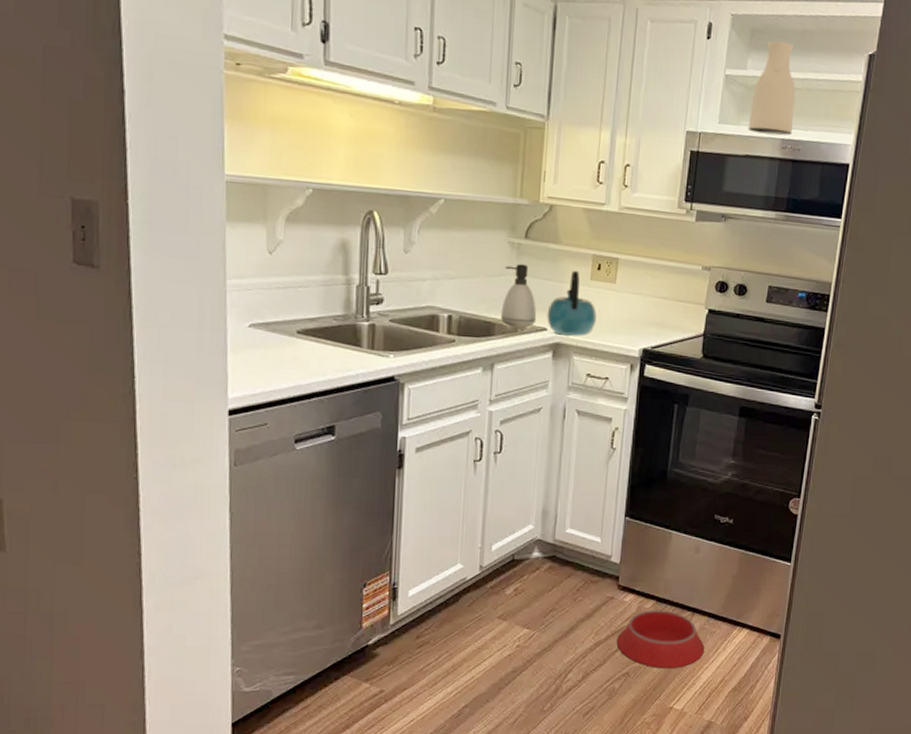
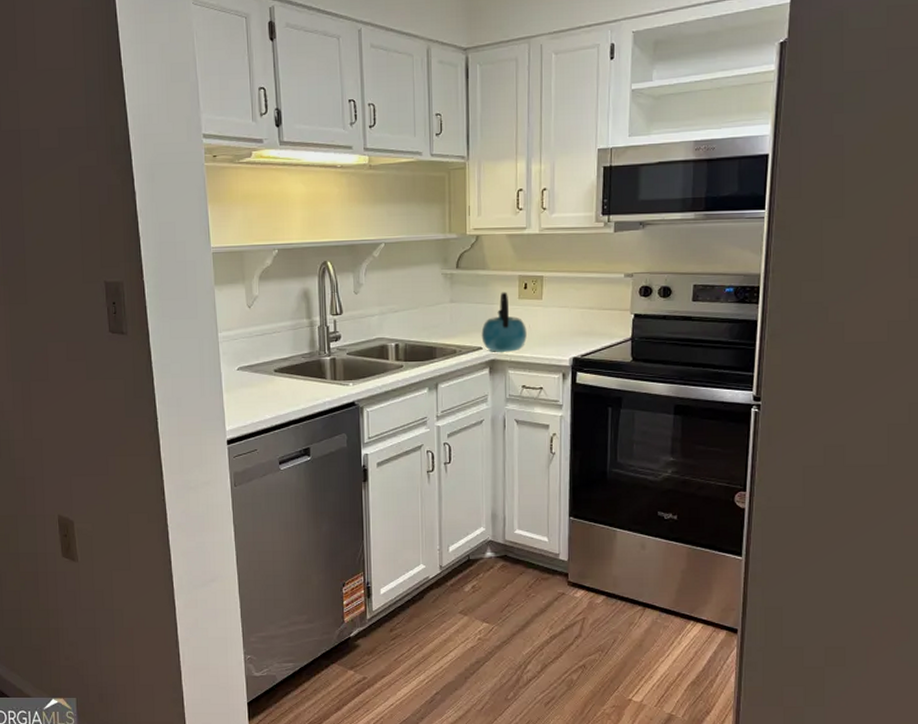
soap dispenser: present [500,264,537,329] -> none [440,292,473,351]
pet bowl: present [616,610,704,669] -> none [571,605,658,661]
ceramic pitcher: present [748,41,796,136] -> none [658,47,705,139]

